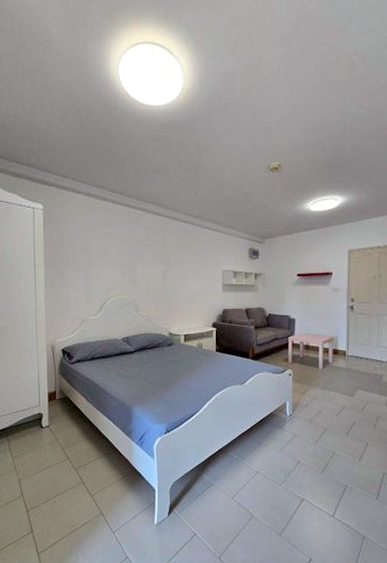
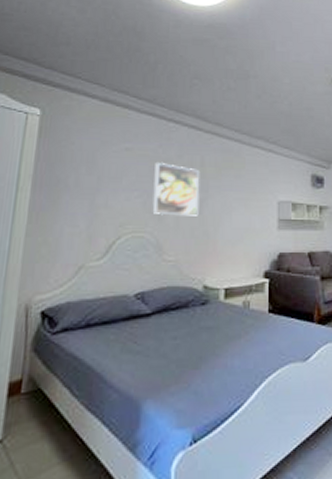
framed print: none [129,243,163,283] -> present [152,163,200,216]

